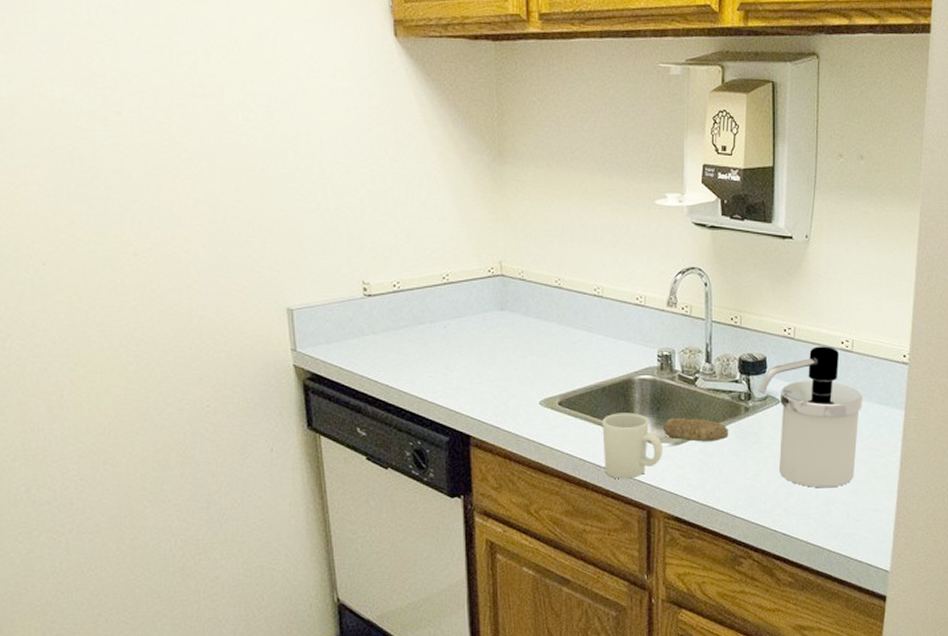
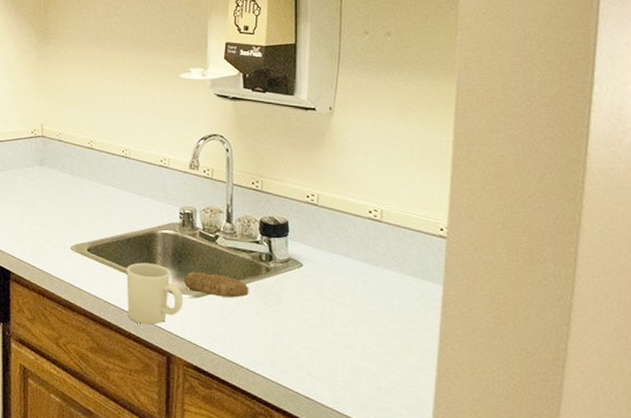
soap dispenser: present [757,346,864,488] -> none [279,214,395,357]

